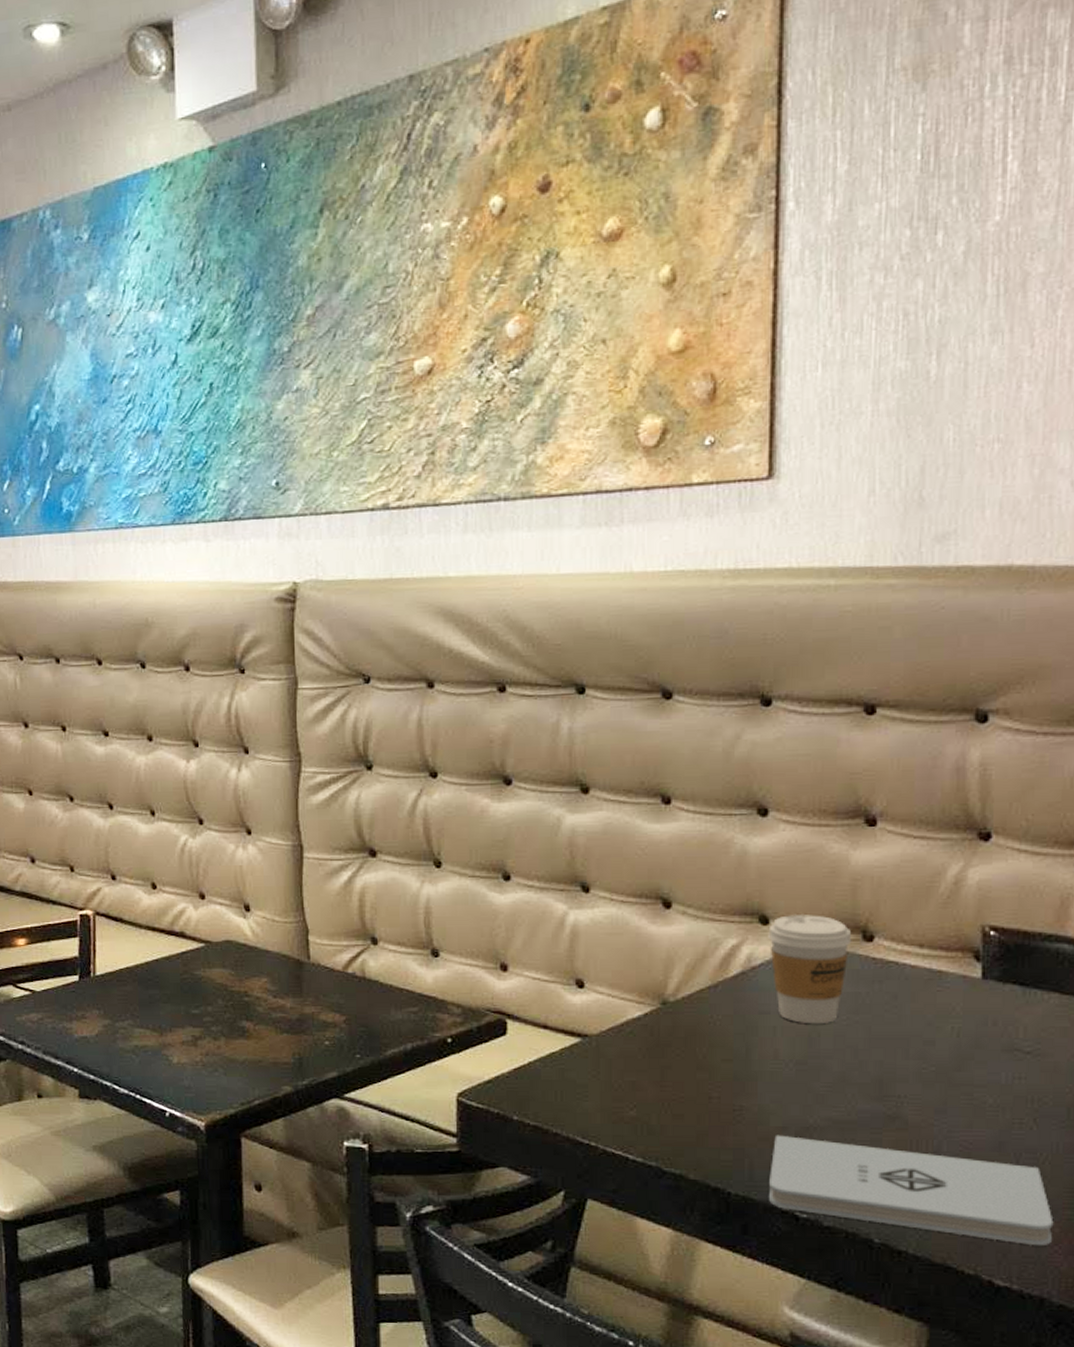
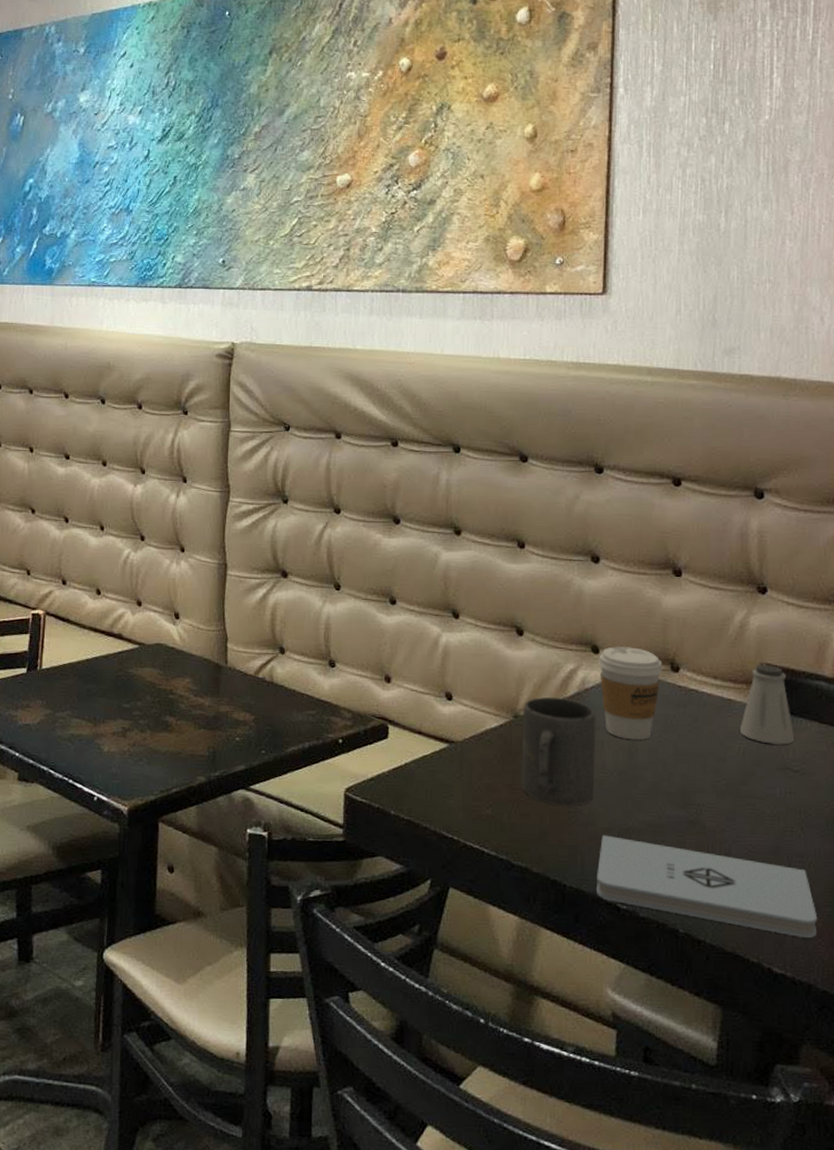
mug: none [672,979,766,1104] -> present [521,697,596,806]
saltshaker: none [953,927,1027,1022] -> present [739,665,795,745]

